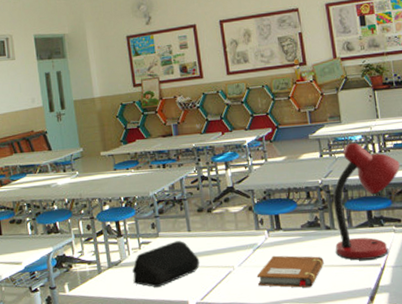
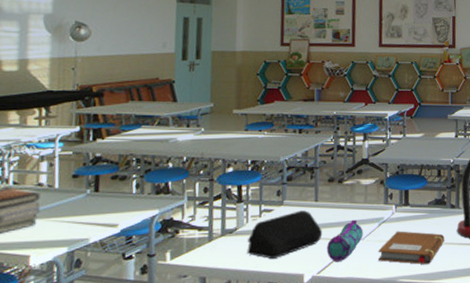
pencil case: none [206,247,240,289] -> present [327,219,363,262]

